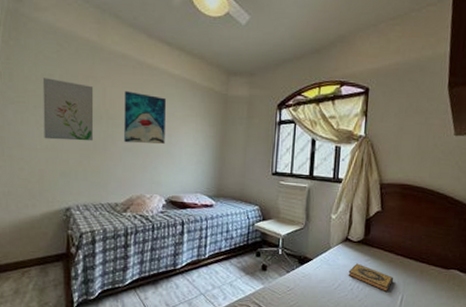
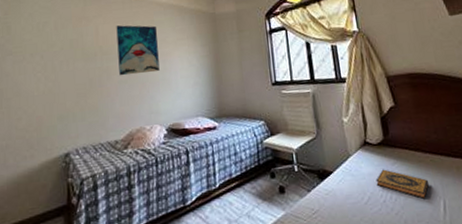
wall art: present [42,77,94,141] -> none [38,25,89,85]

